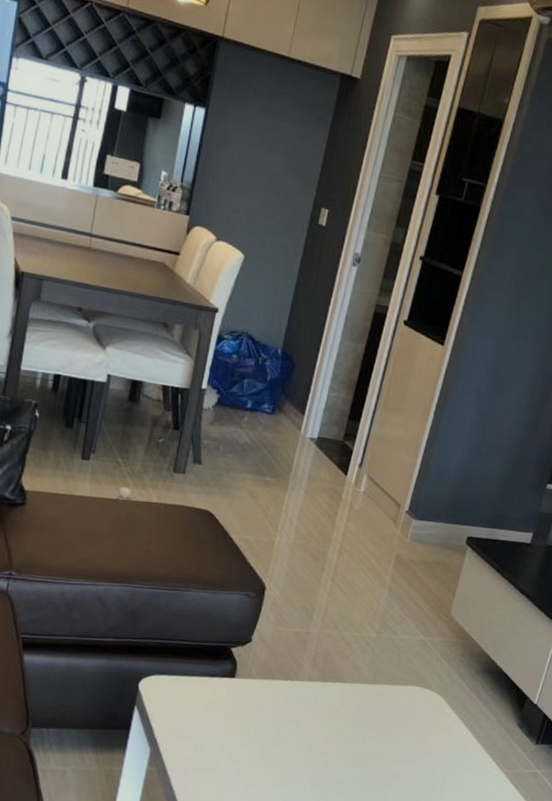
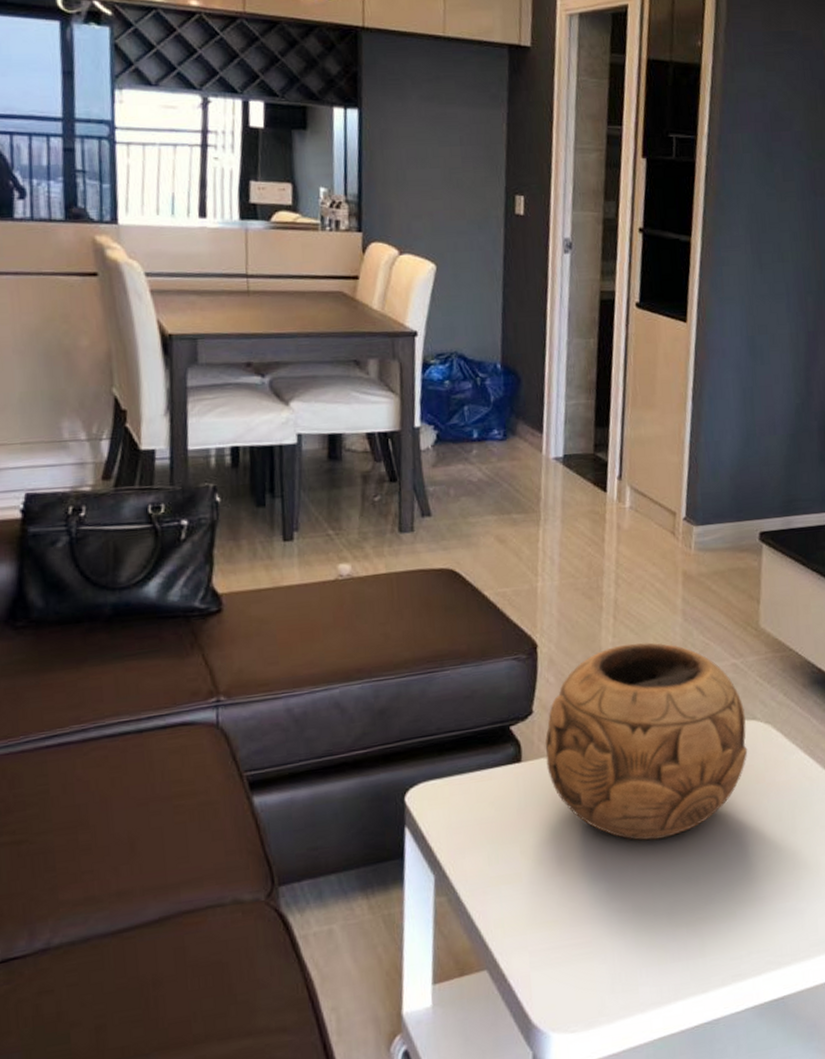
decorative bowl: none [254,603,423,766] -> present [545,642,748,841]

